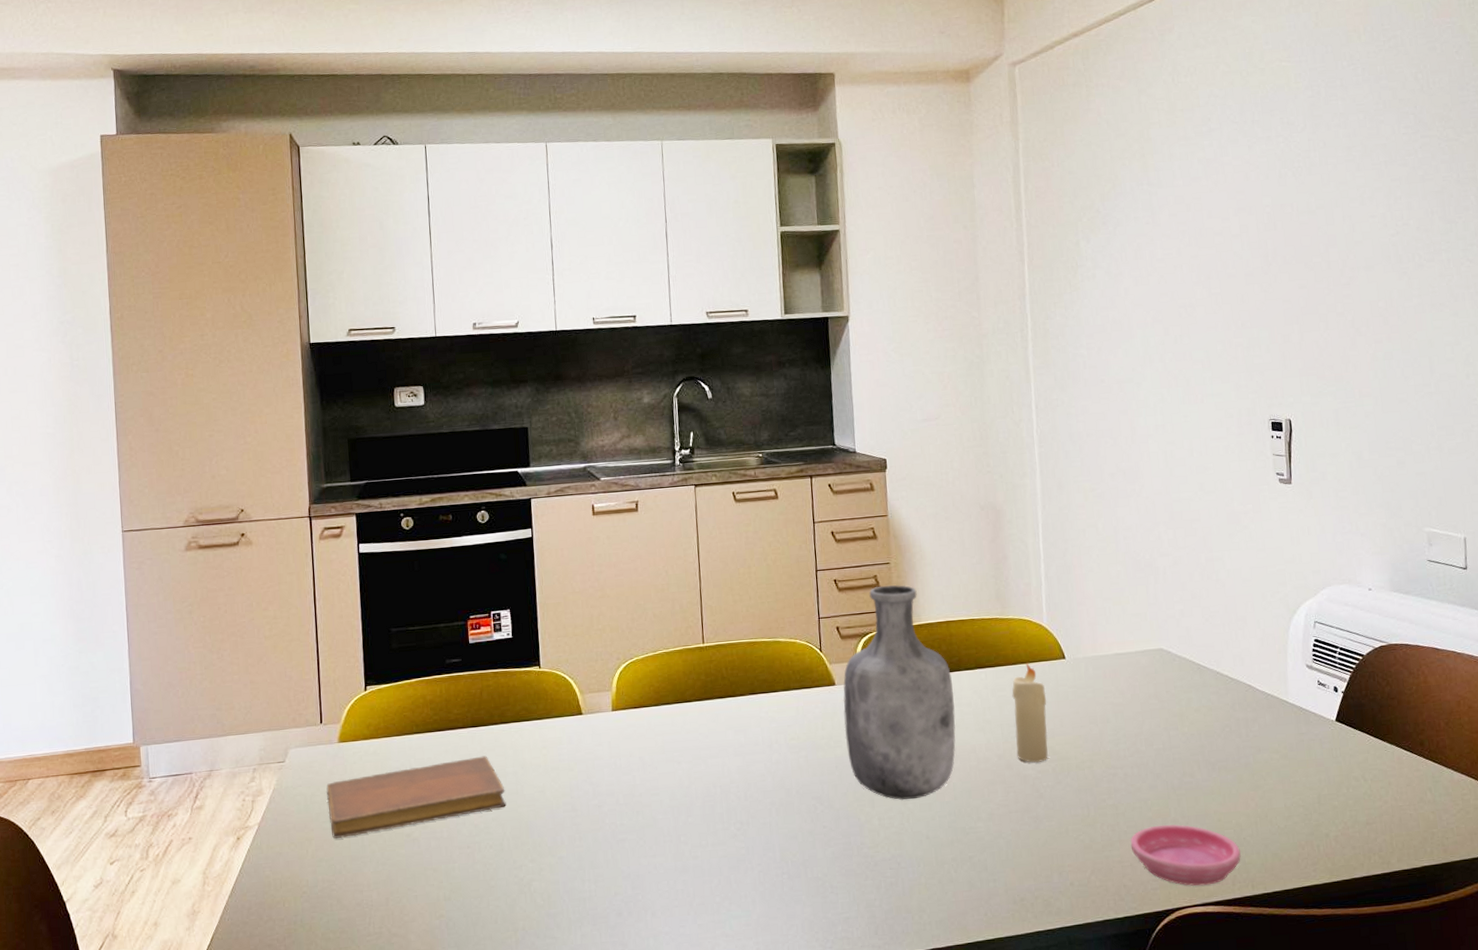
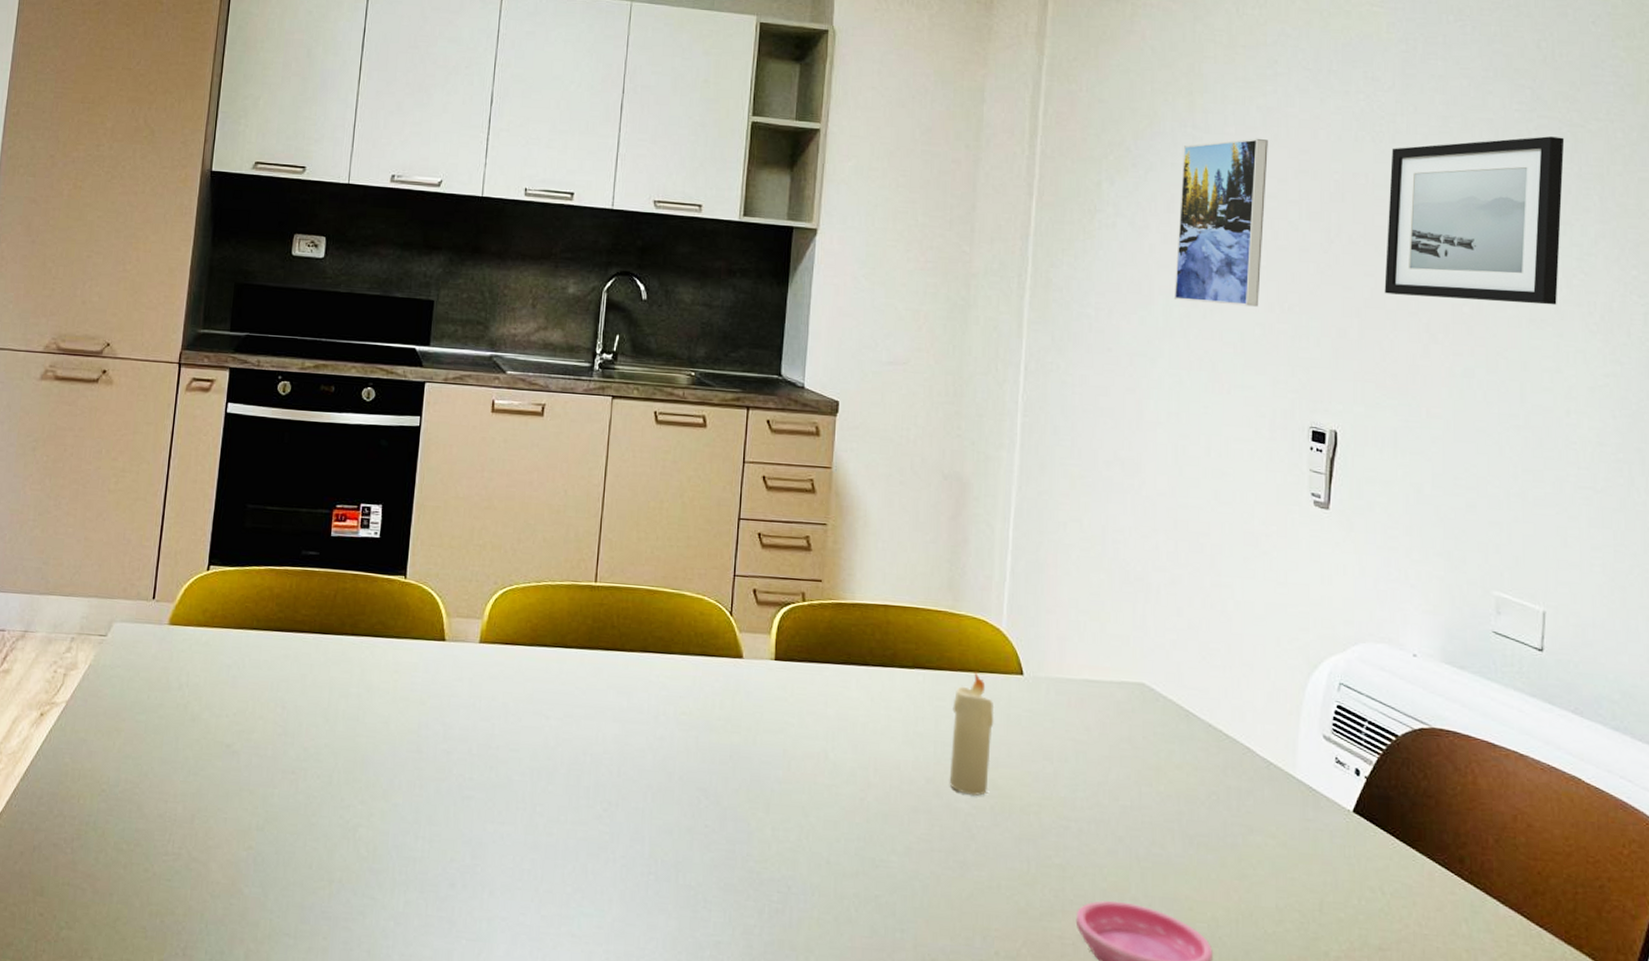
notebook: present [326,756,506,838] -> none [144,668,345,736]
vase: present [843,585,956,801] -> none [745,549,882,813]
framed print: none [1142,186,1218,331] -> present [1173,138,1268,307]
wall art: none [1309,151,1451,301] -> present [1384,136,1565,305]

